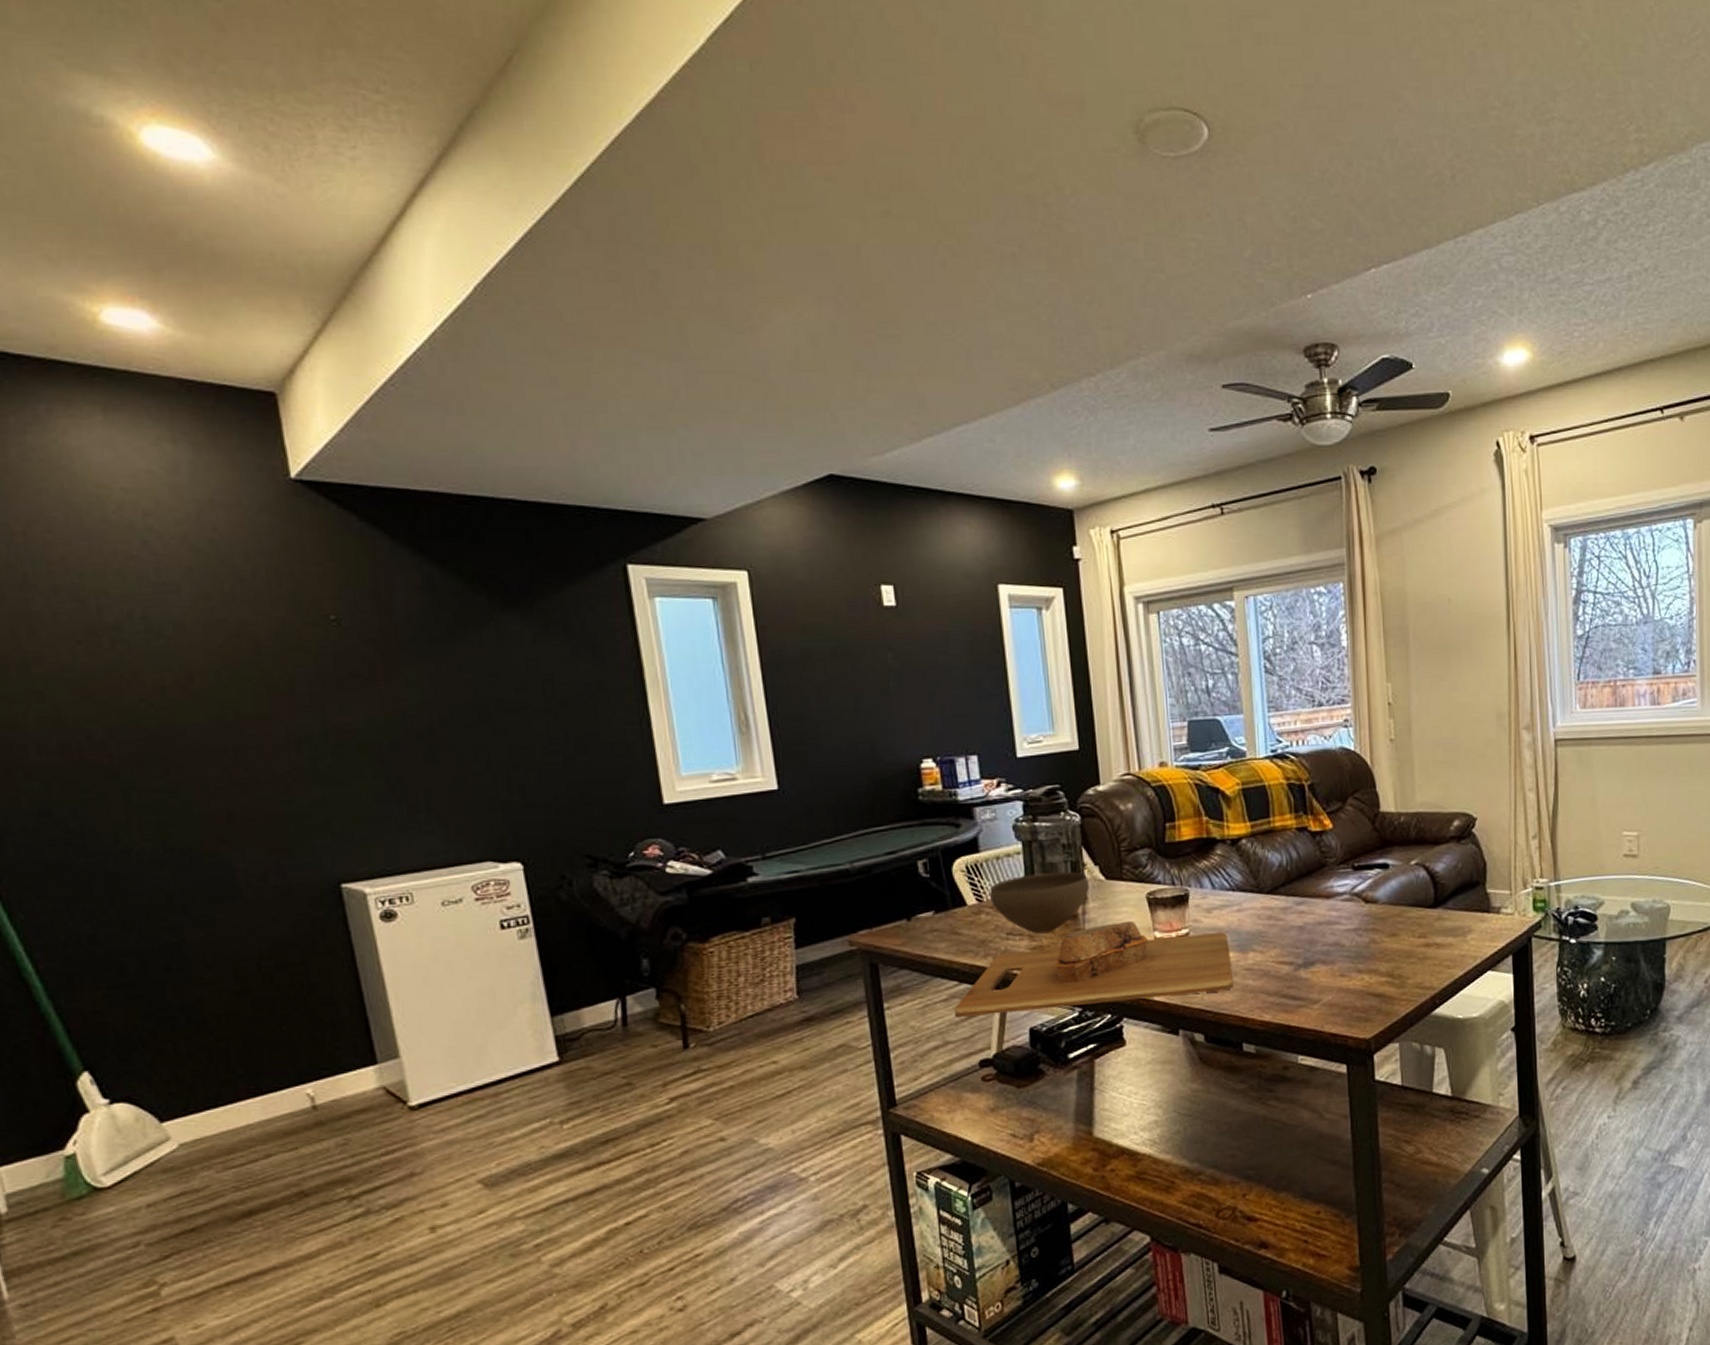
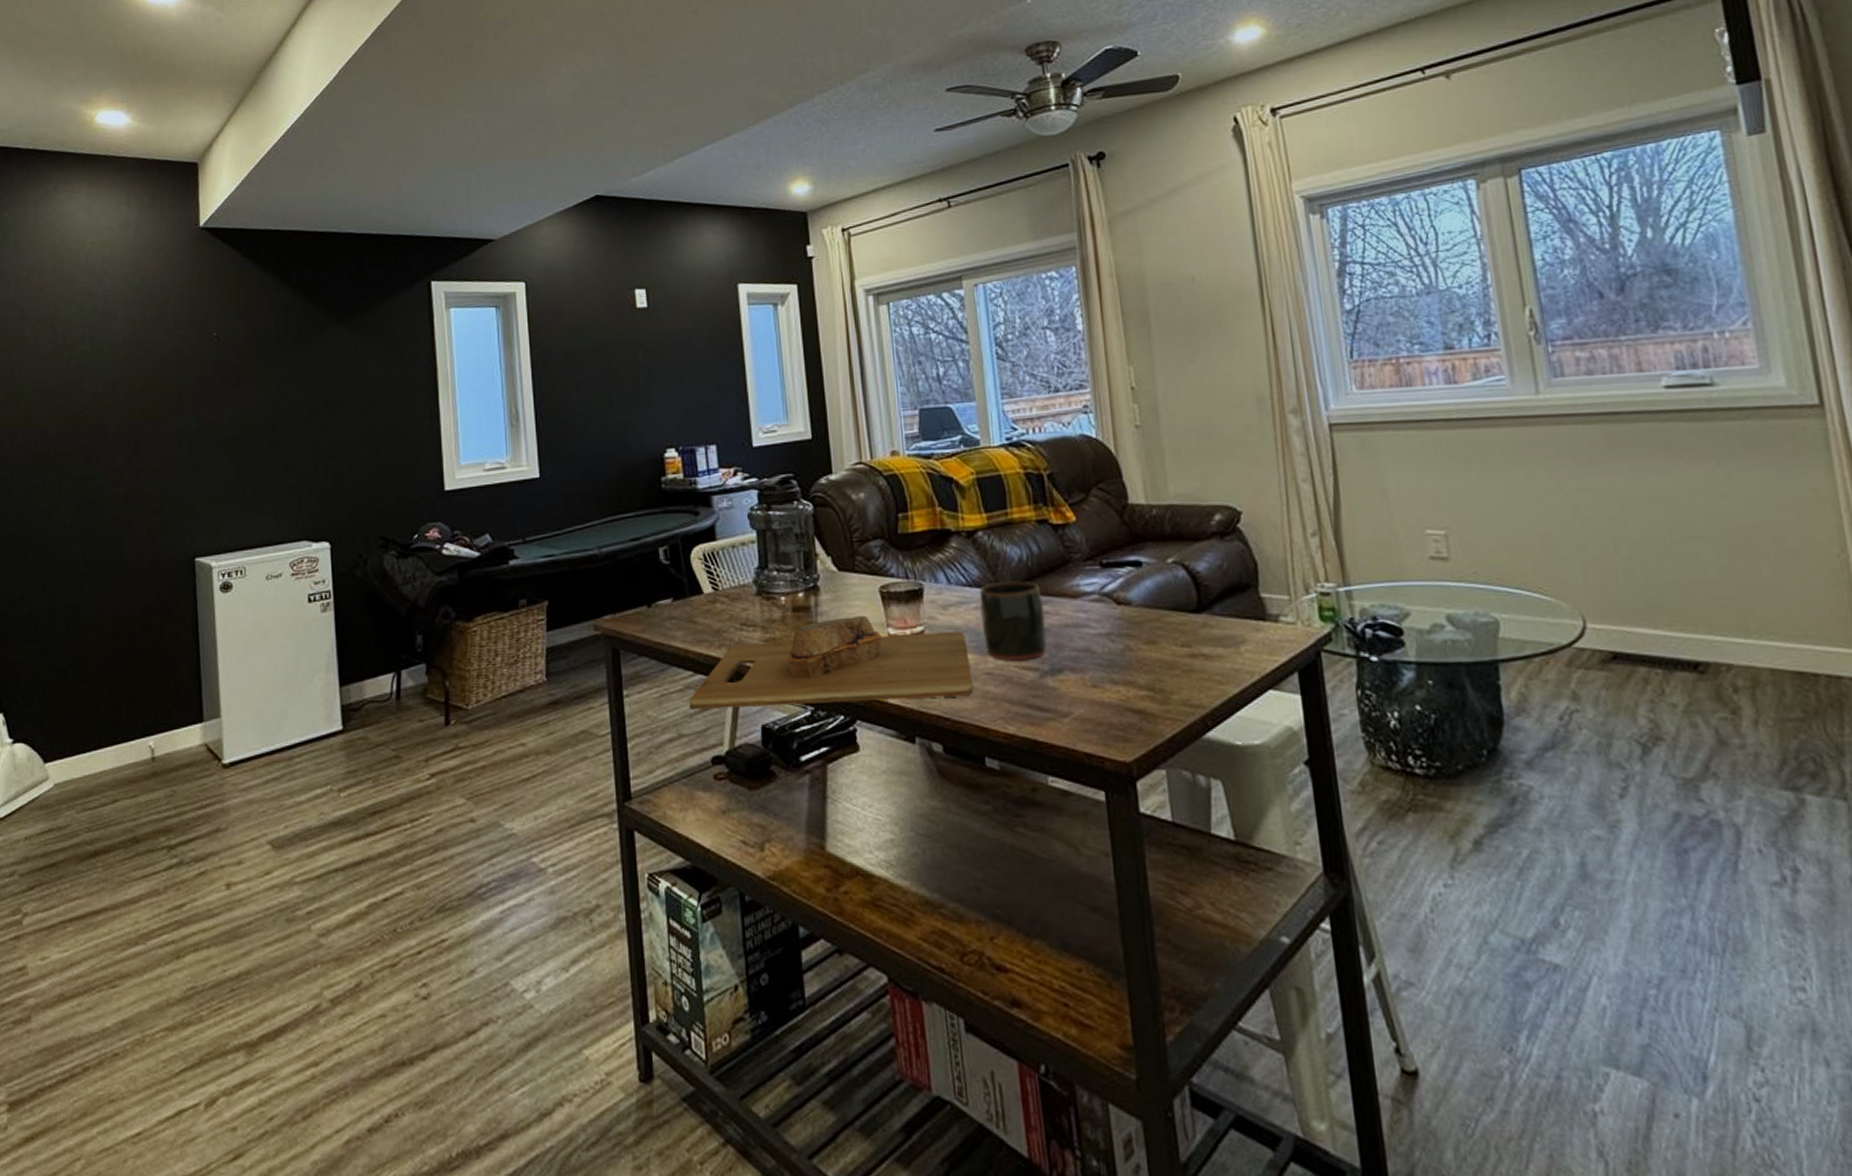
bowl: present [990,871,1089,934] -> none [725,562,822,626]
mug: none [1241,883,1302,957] -> present [979,580,1047,661]

